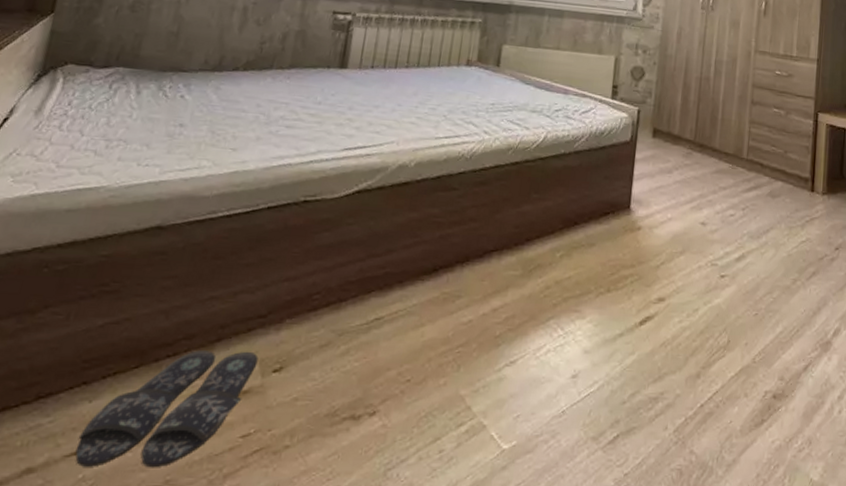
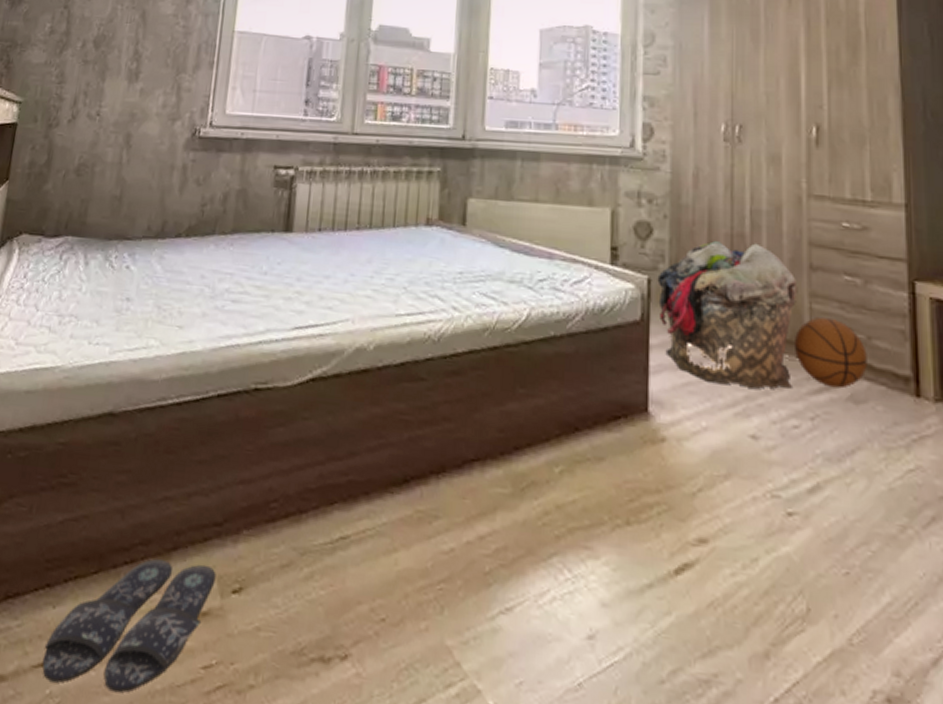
laundry basket: none [644,83,743,189] -> present [657,241,798,389]
basketball: none [736,137,783,187] -> present [795,317,867,389]

